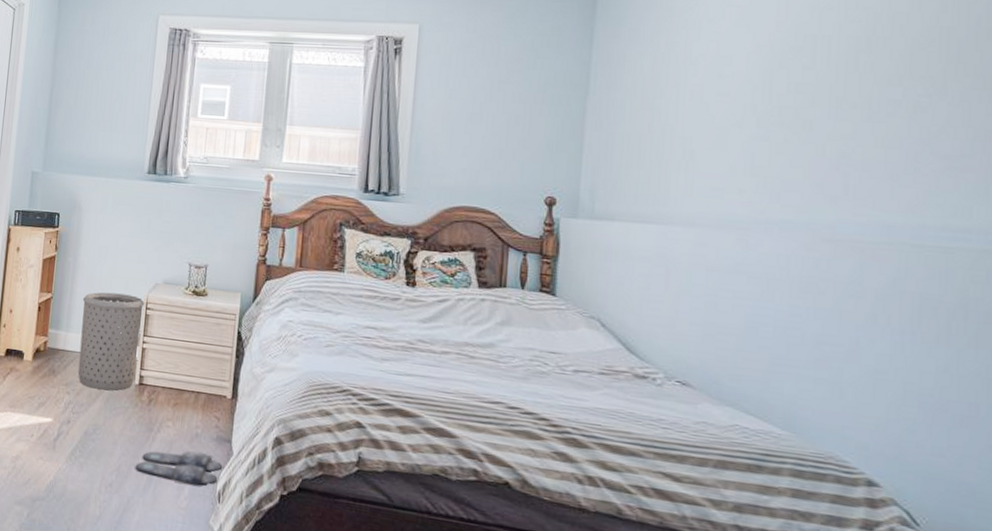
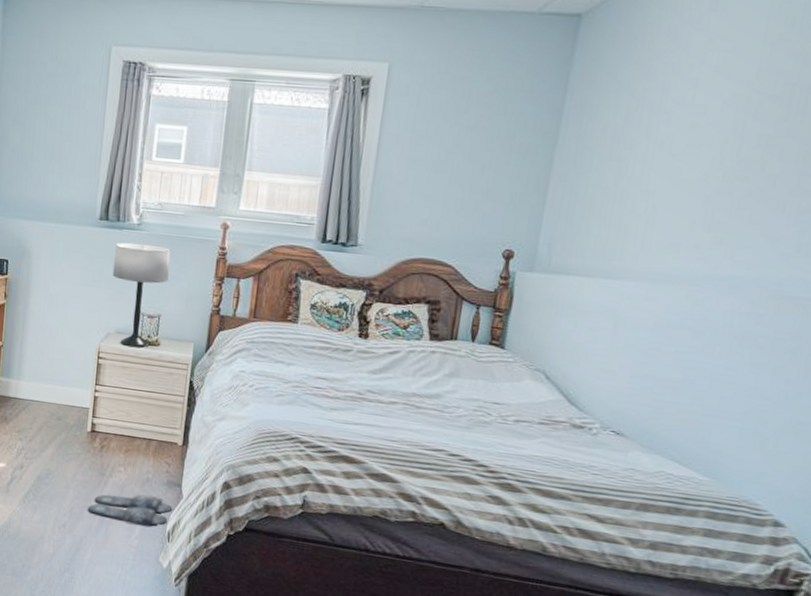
laundry basket: present [77,292,145,391] -> none [30,341,97,438]
table lamp: none [160,194,217,299] -> present [112,242,171,349]

